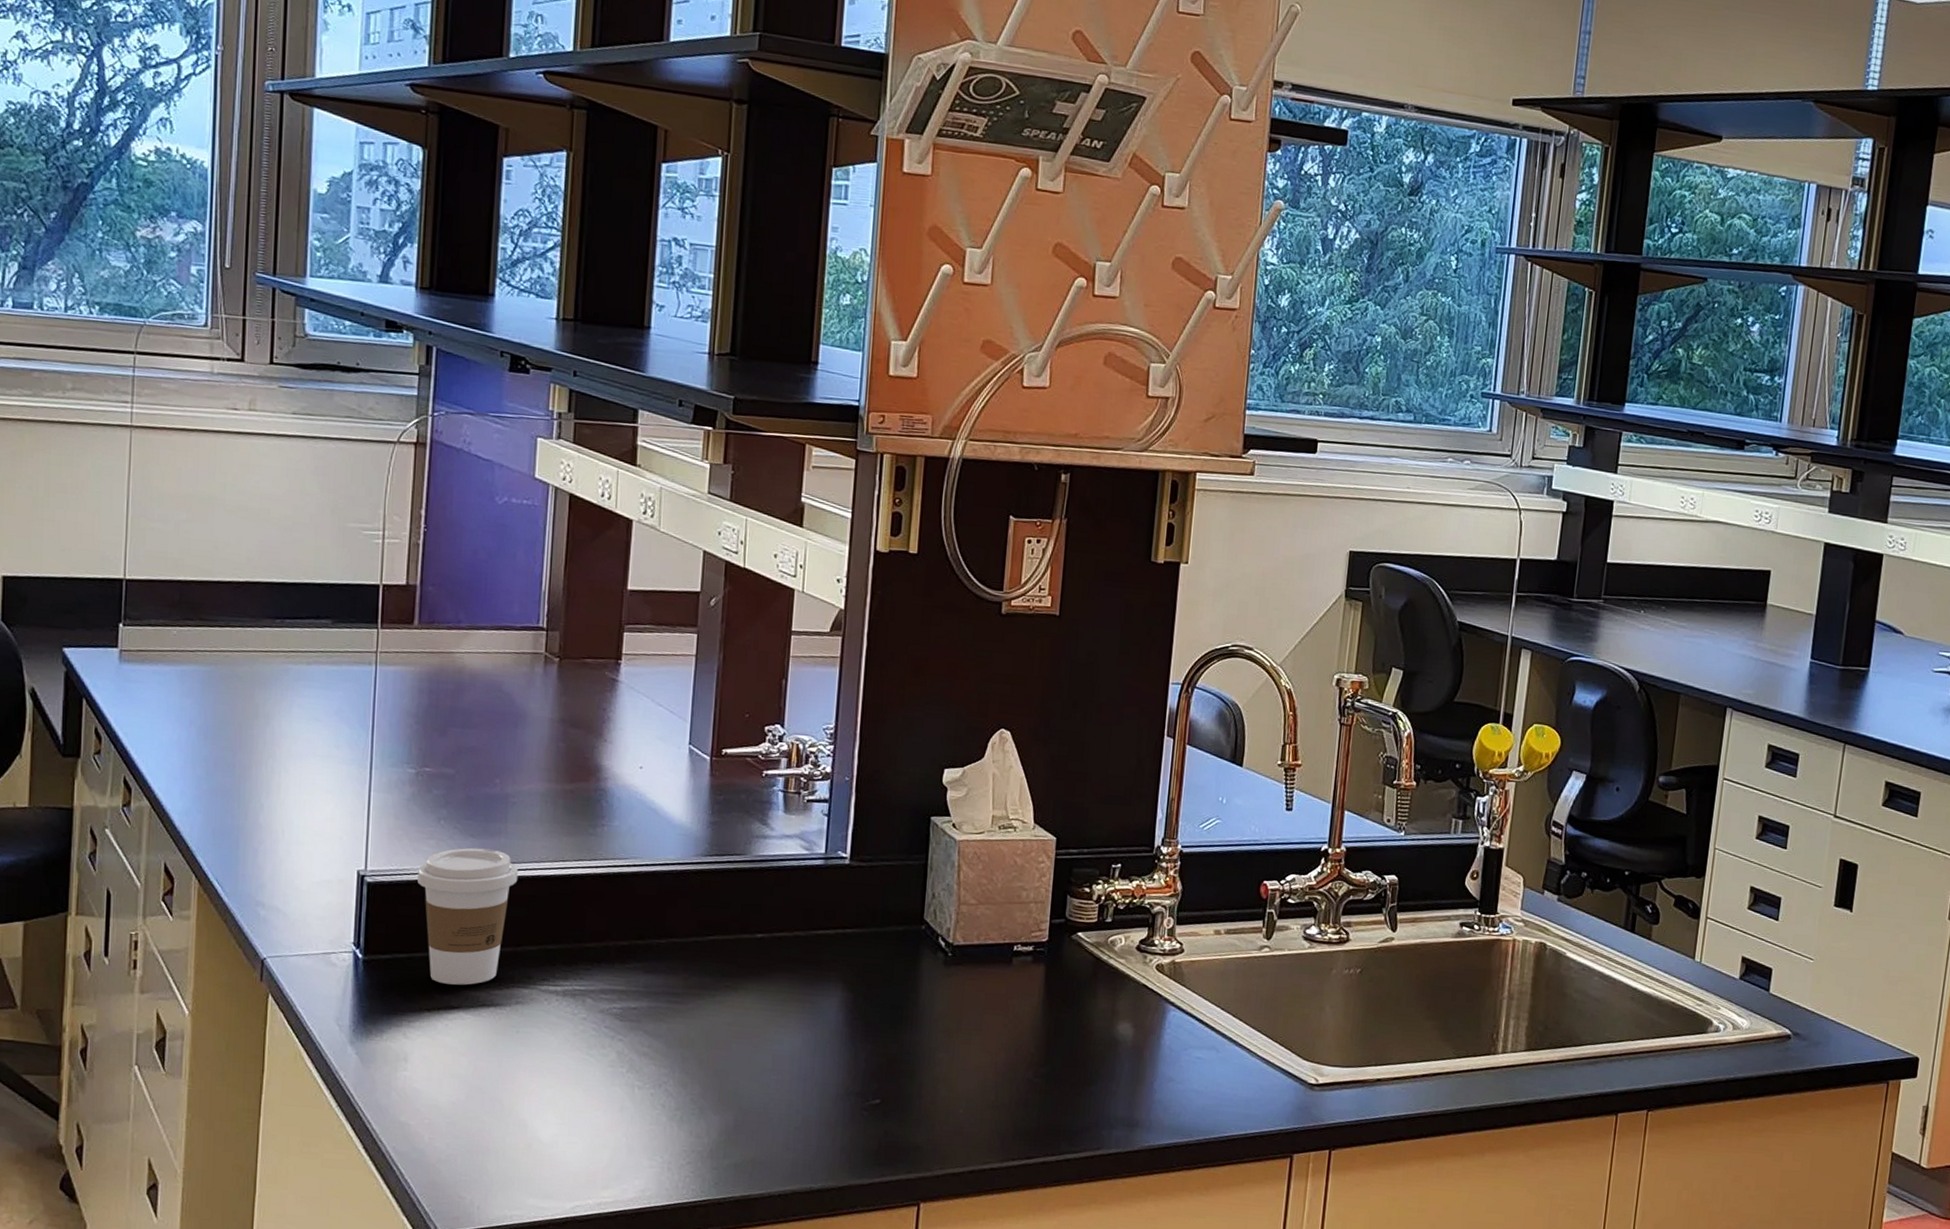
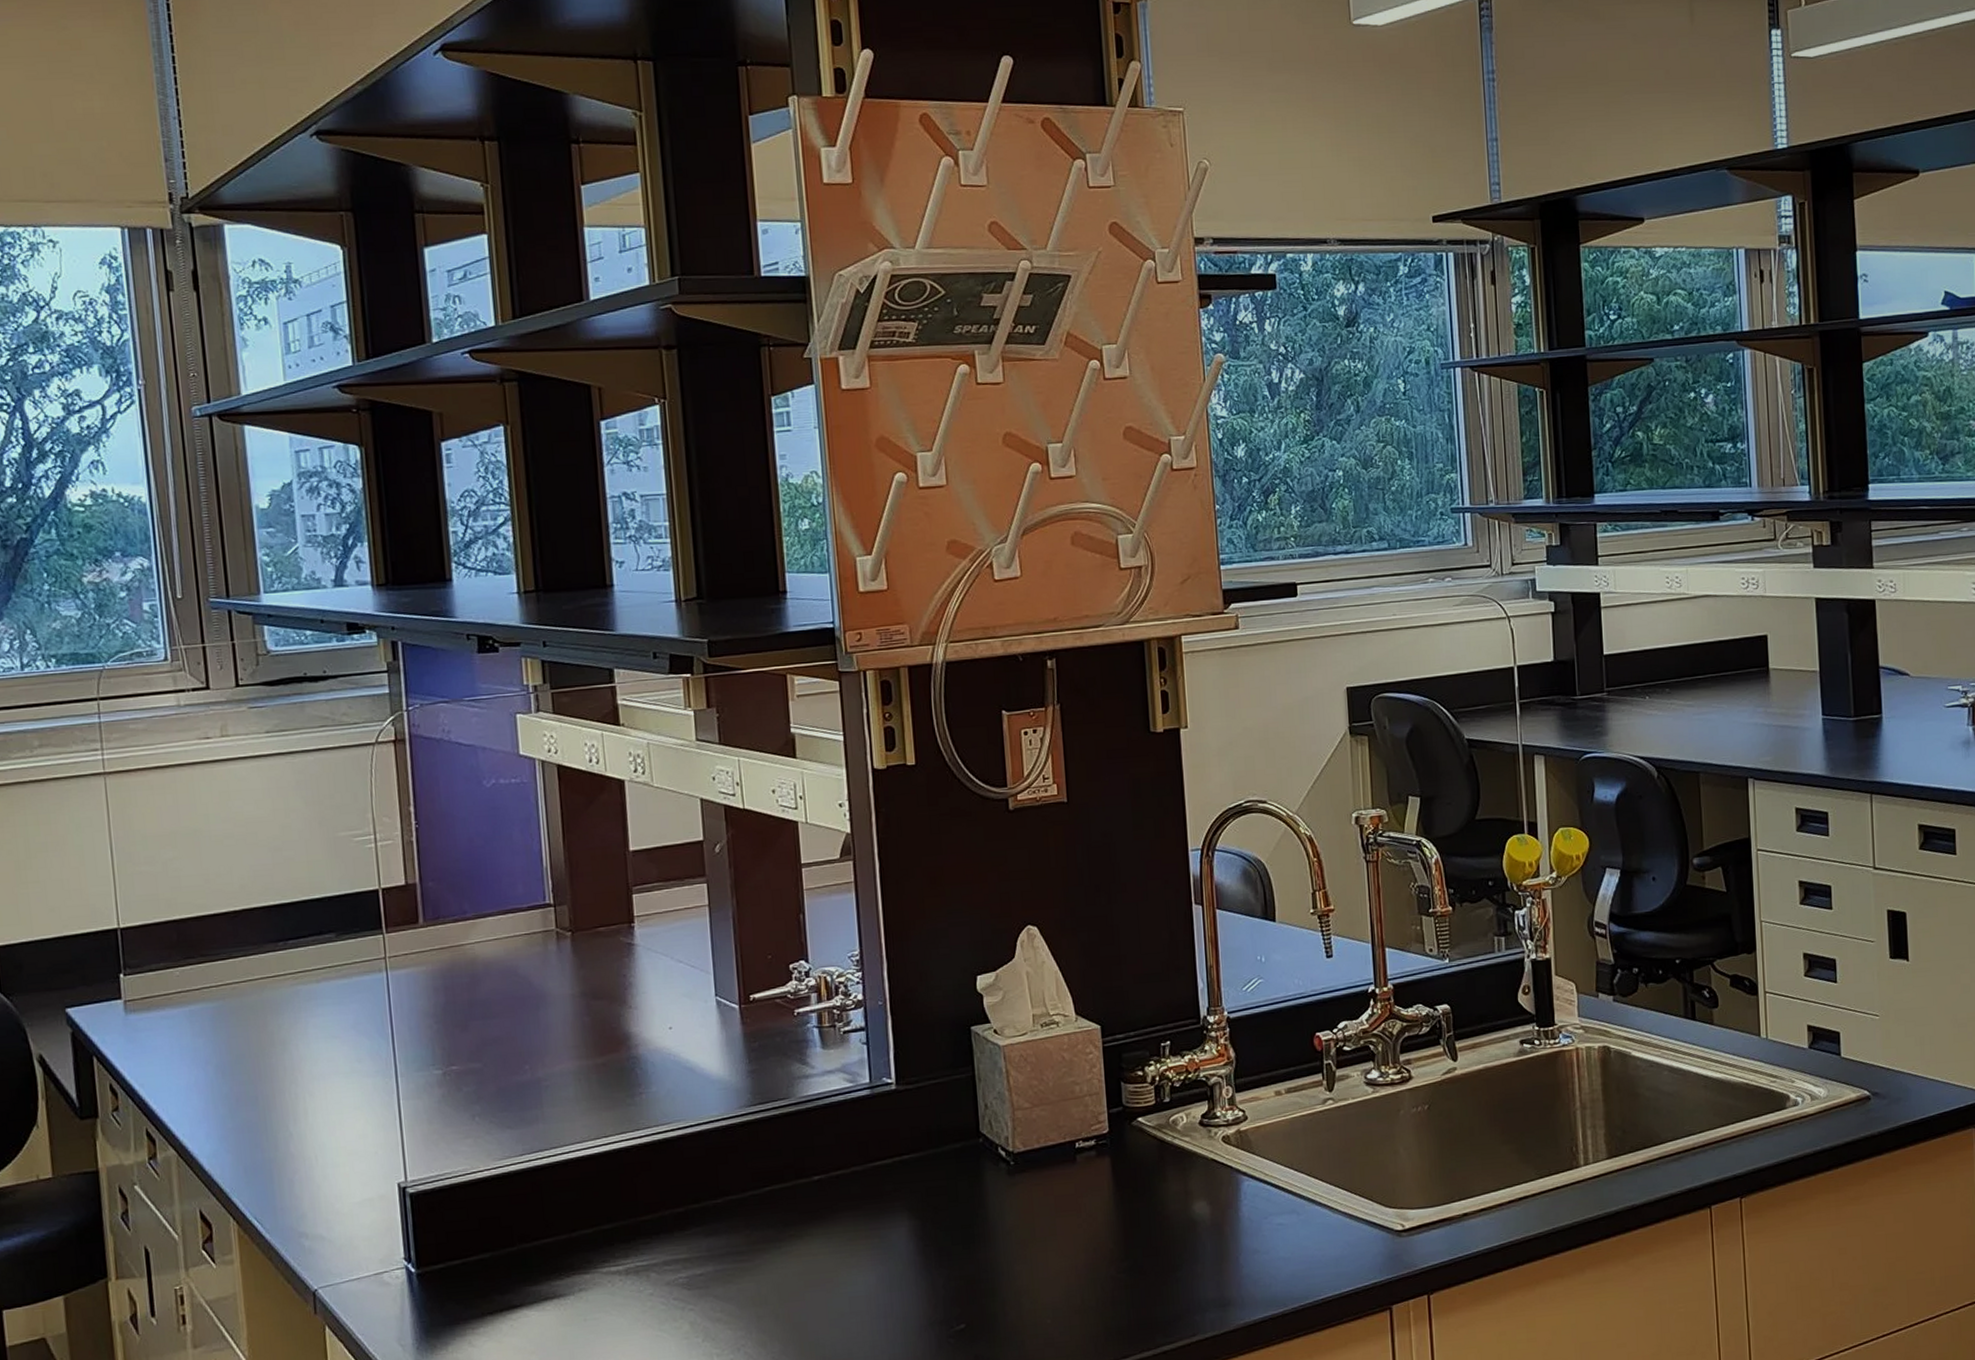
coffee cup: present [418,847,519,986] -> none [459,1137,563,1284]

